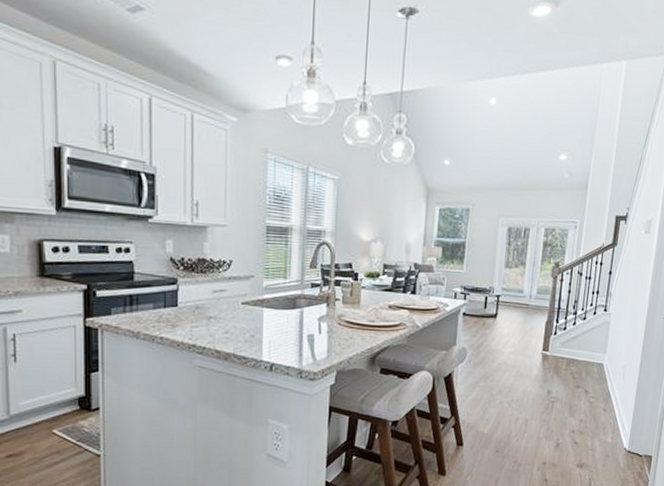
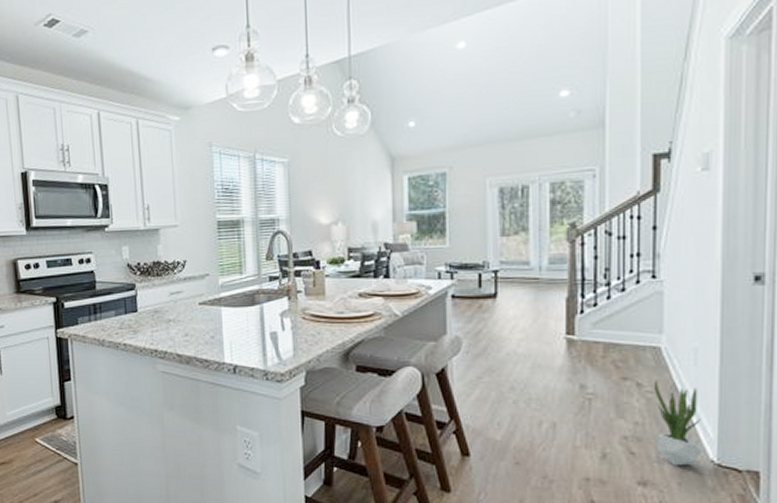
potted plant: none [592,388,623,453] -> present [653,379,702,466]

